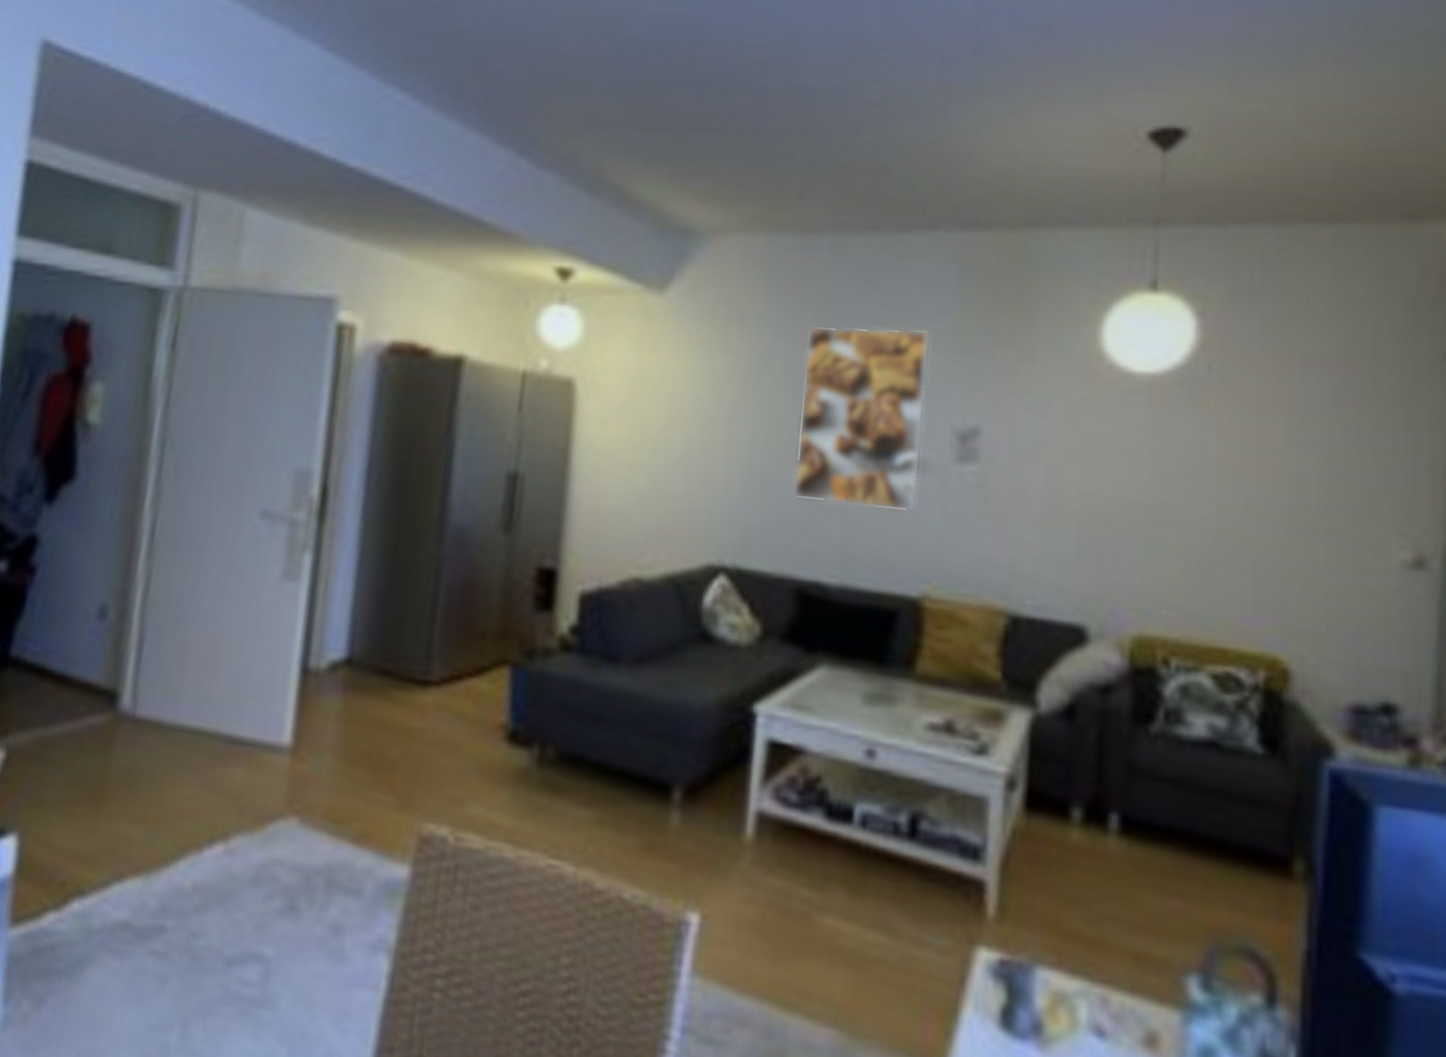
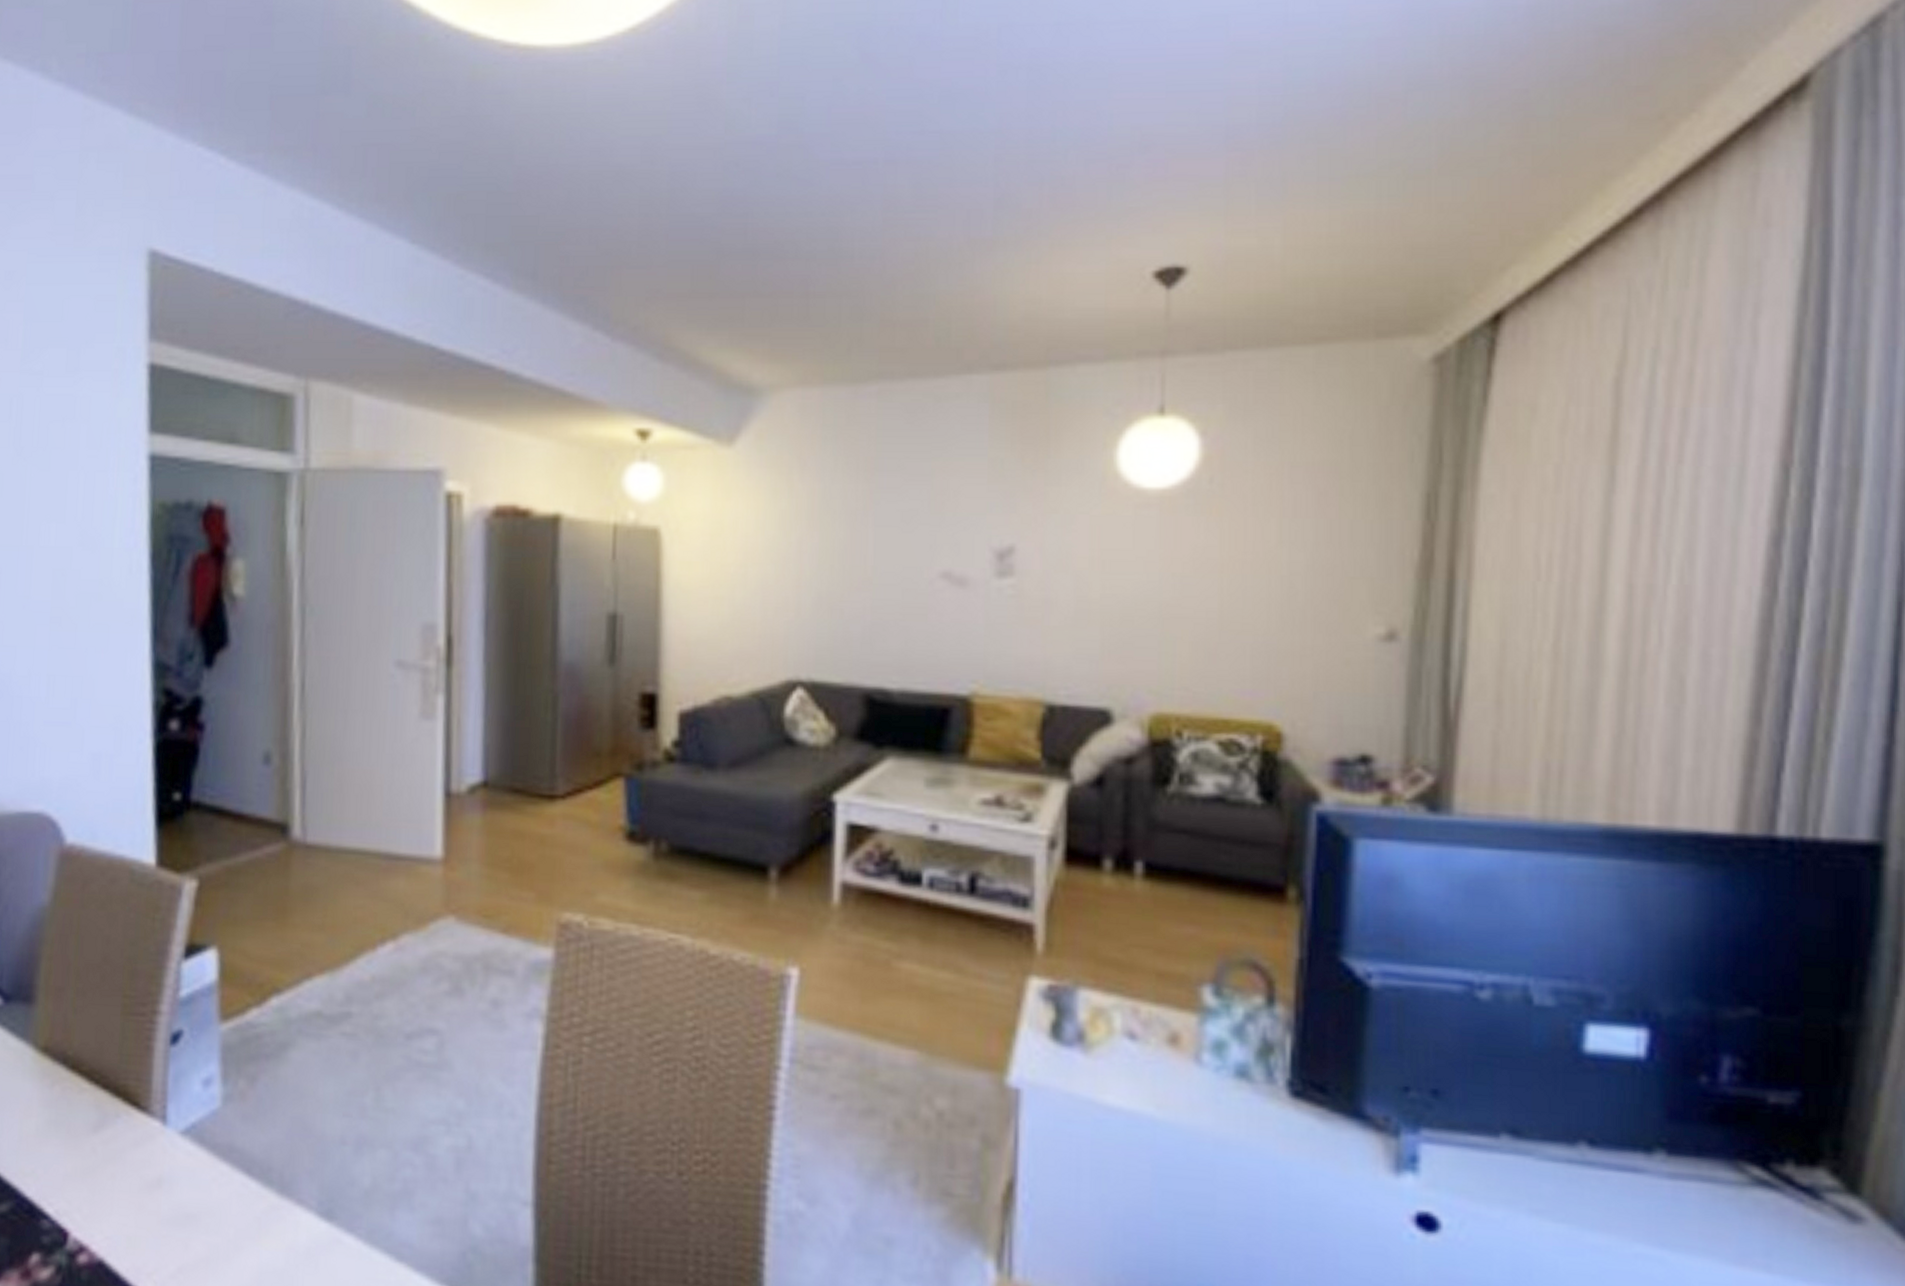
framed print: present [792,325,931,512] -> none [855,463,969,623]

